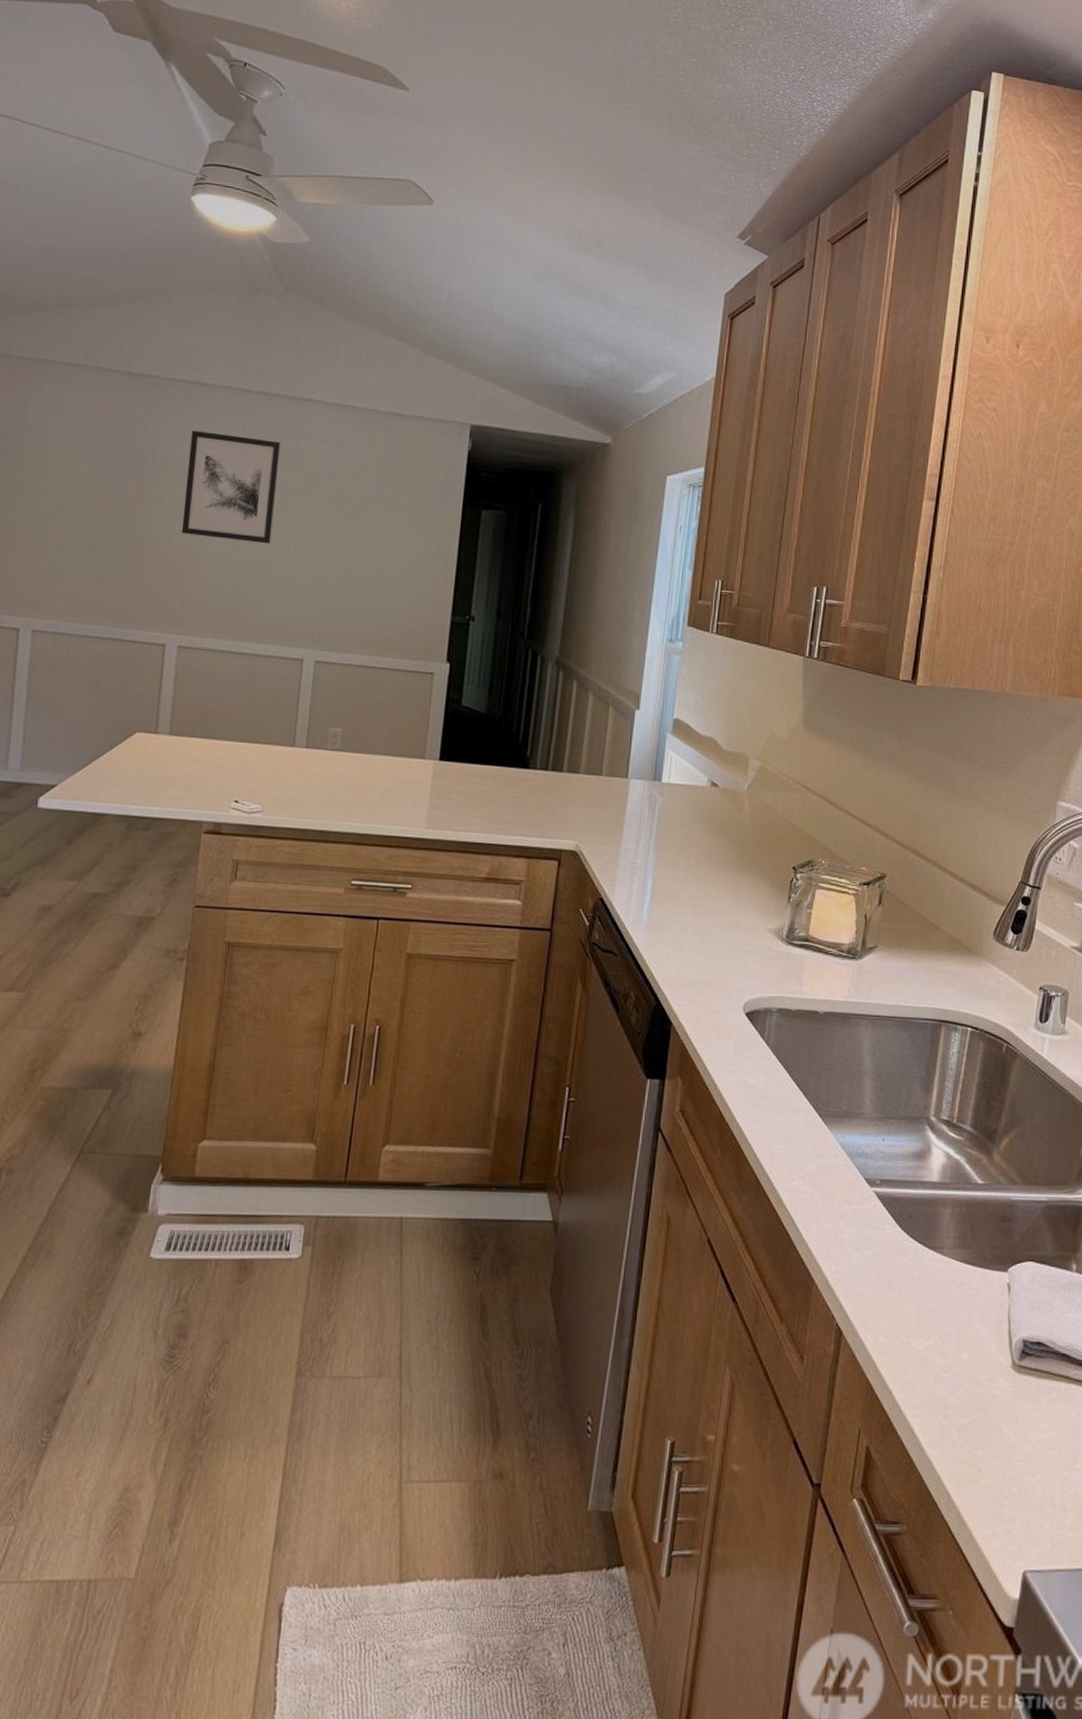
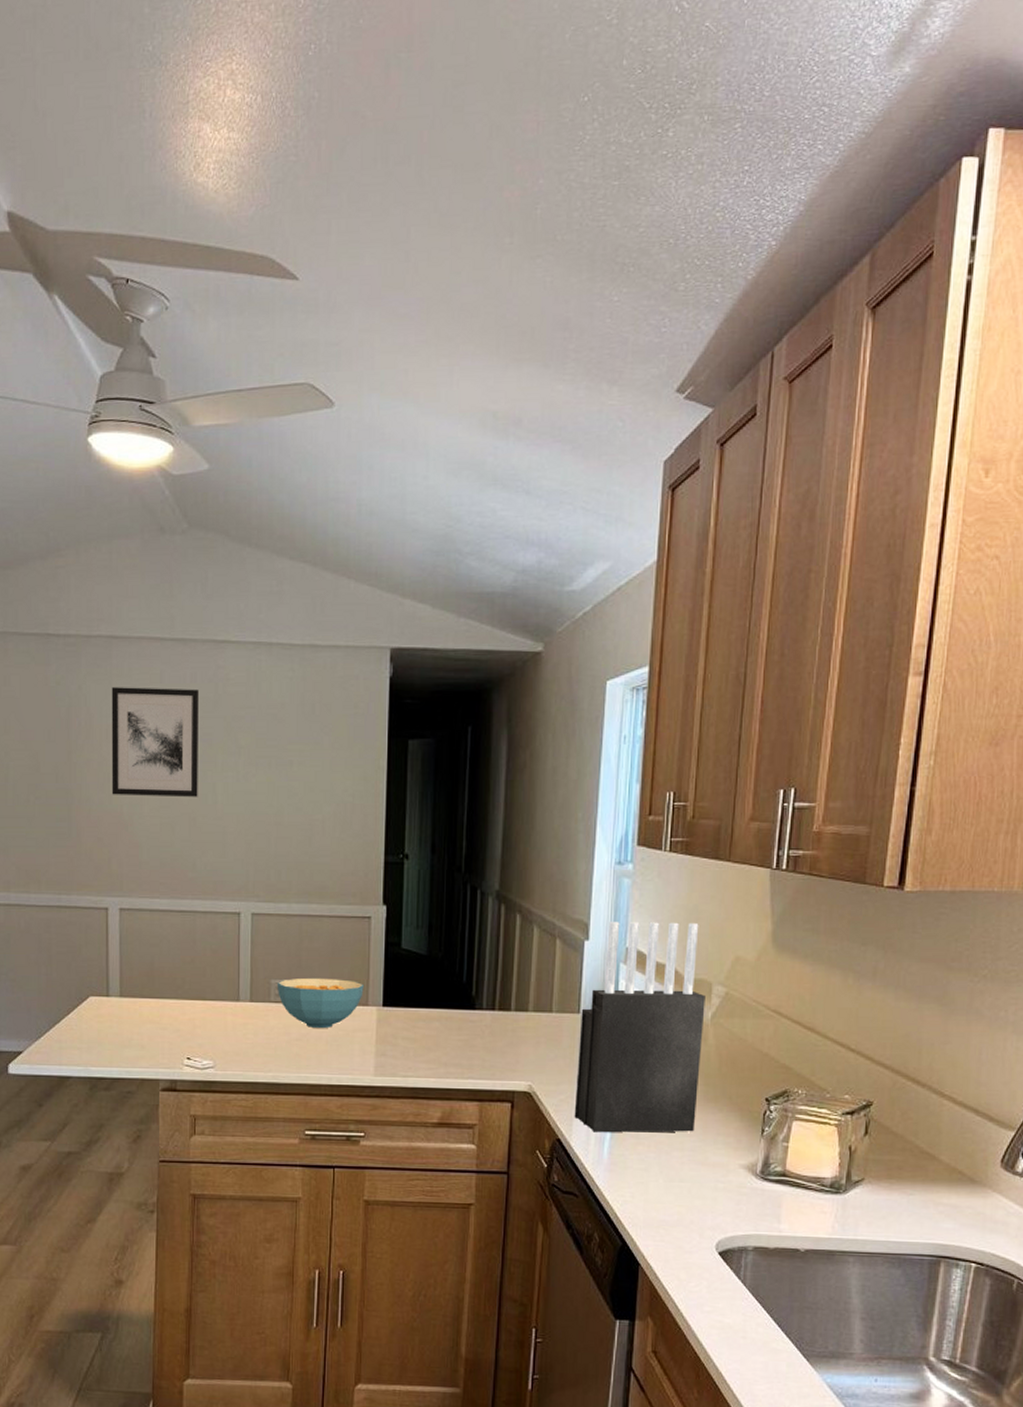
cereal bowl: none [334,727,422,778] -> present [276,977,364,1028]
knife block: none [617,694,743,896] -> present [574,922,706,1133]

